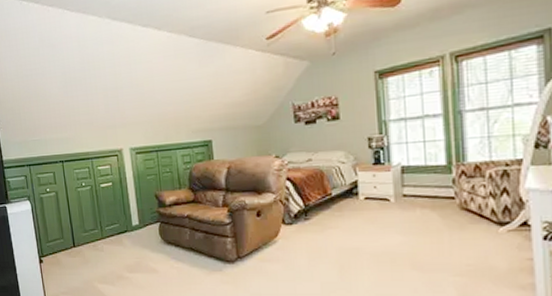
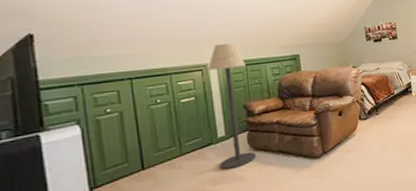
floor lamp: none [122,127,168,259] -> present [207,43,257,170]

